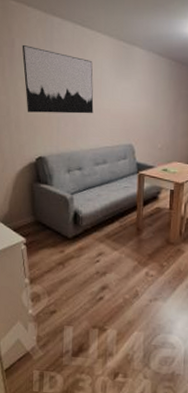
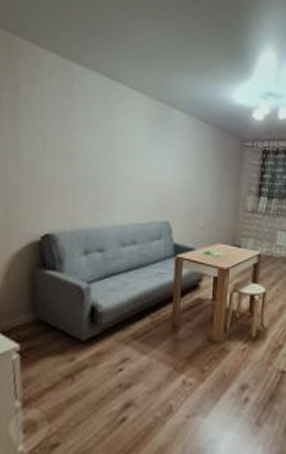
wall art: present [22,44,94,114] -> none [29,92,123,183]

